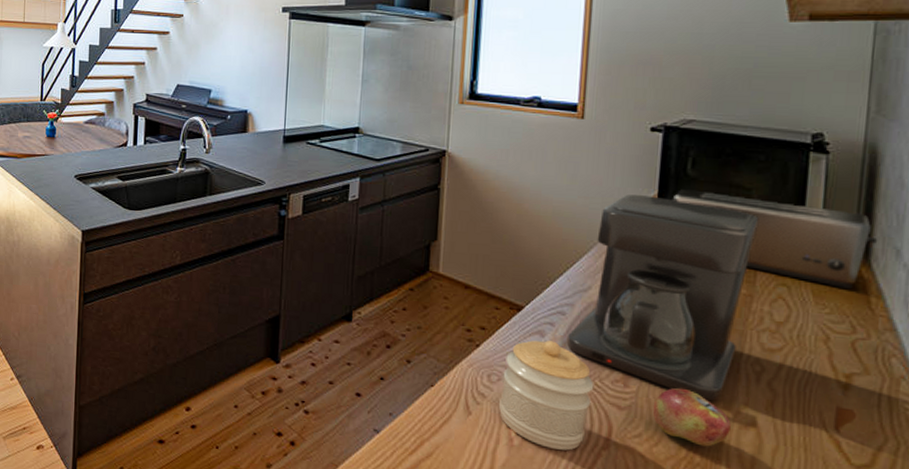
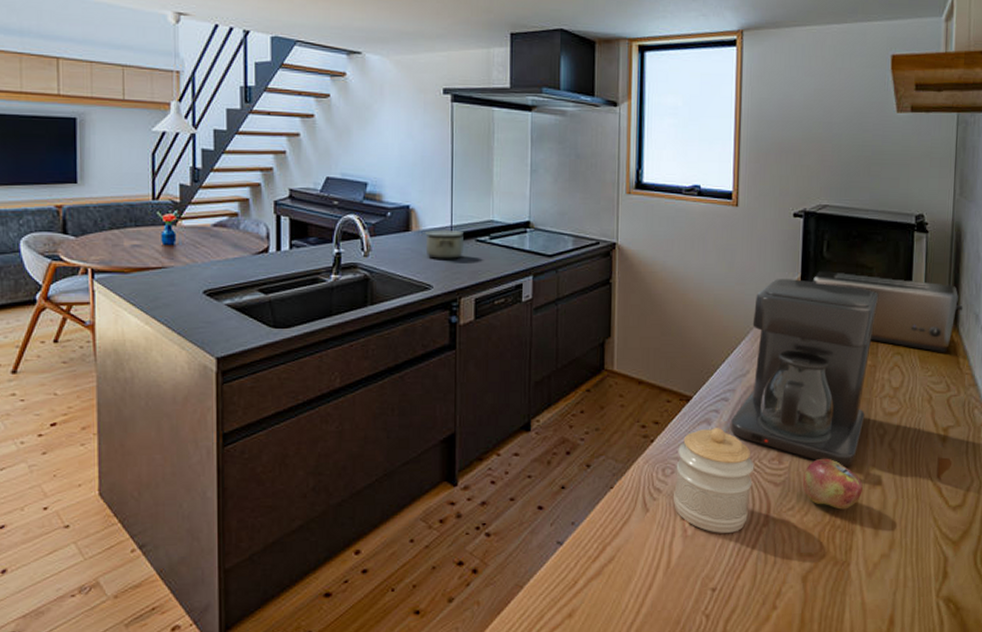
saucepan: none [260,132,295,160] -> present [425,230,464,260]

